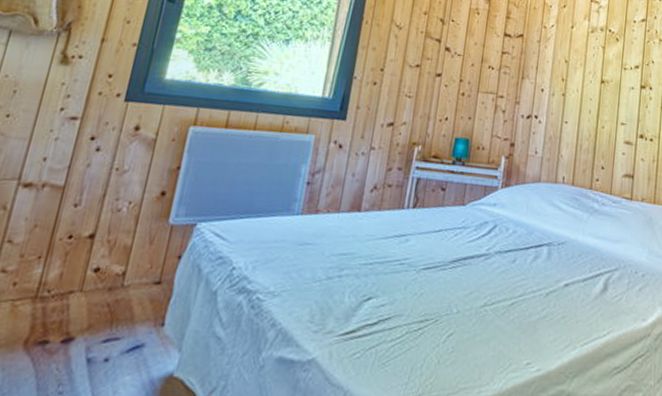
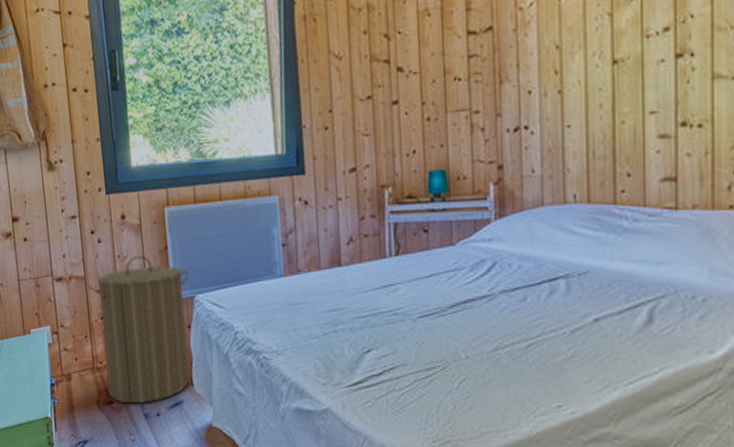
laundry hamper: none [45,171,198,346] -> present [88,255,191,404]

